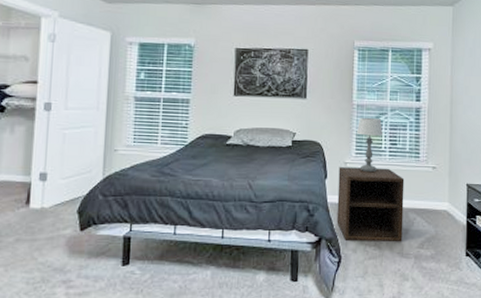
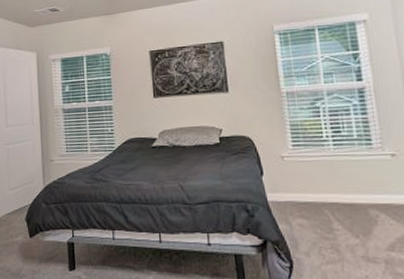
nightstand: present [336,167,405,242] -> none [275,159,366,244]
table lamp: present [357,117,383,173] -> none [290,104,321,166]

